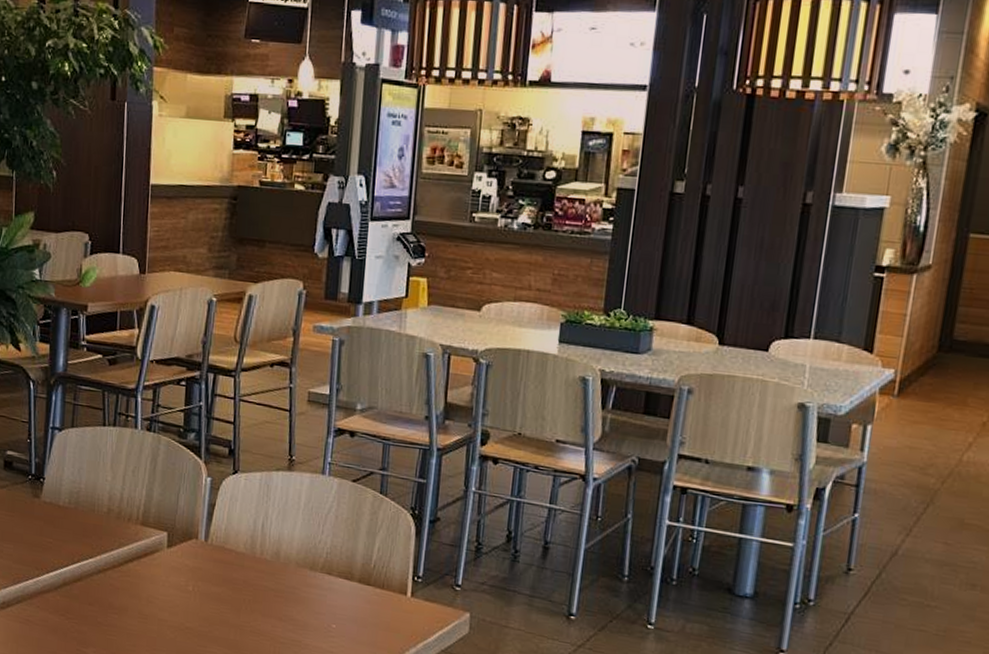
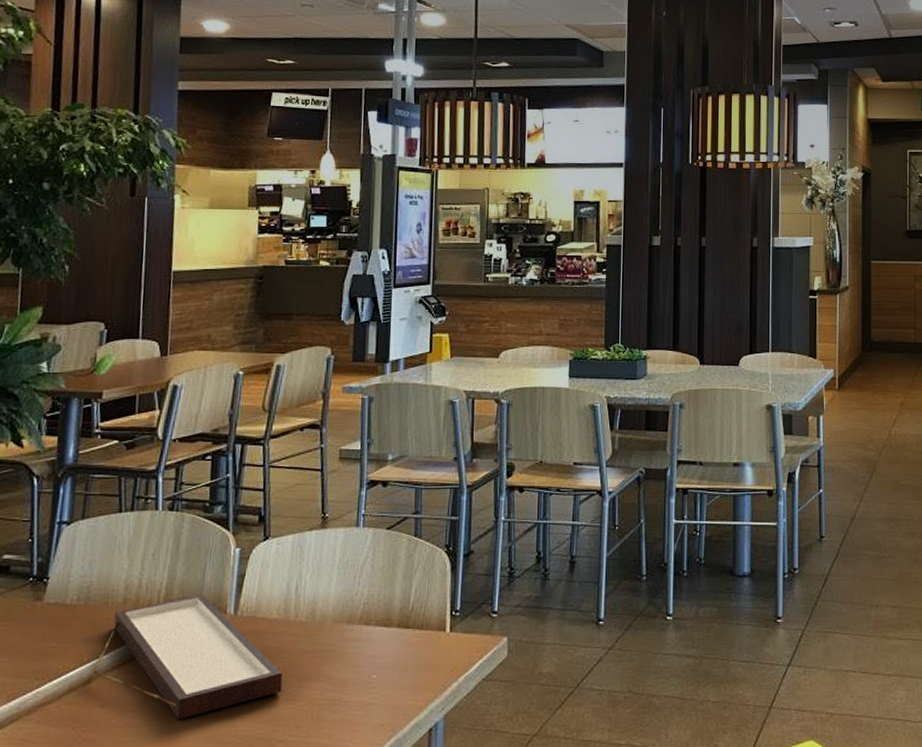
tray: none [82,516,248,630] -> present [92,593,282,720]

